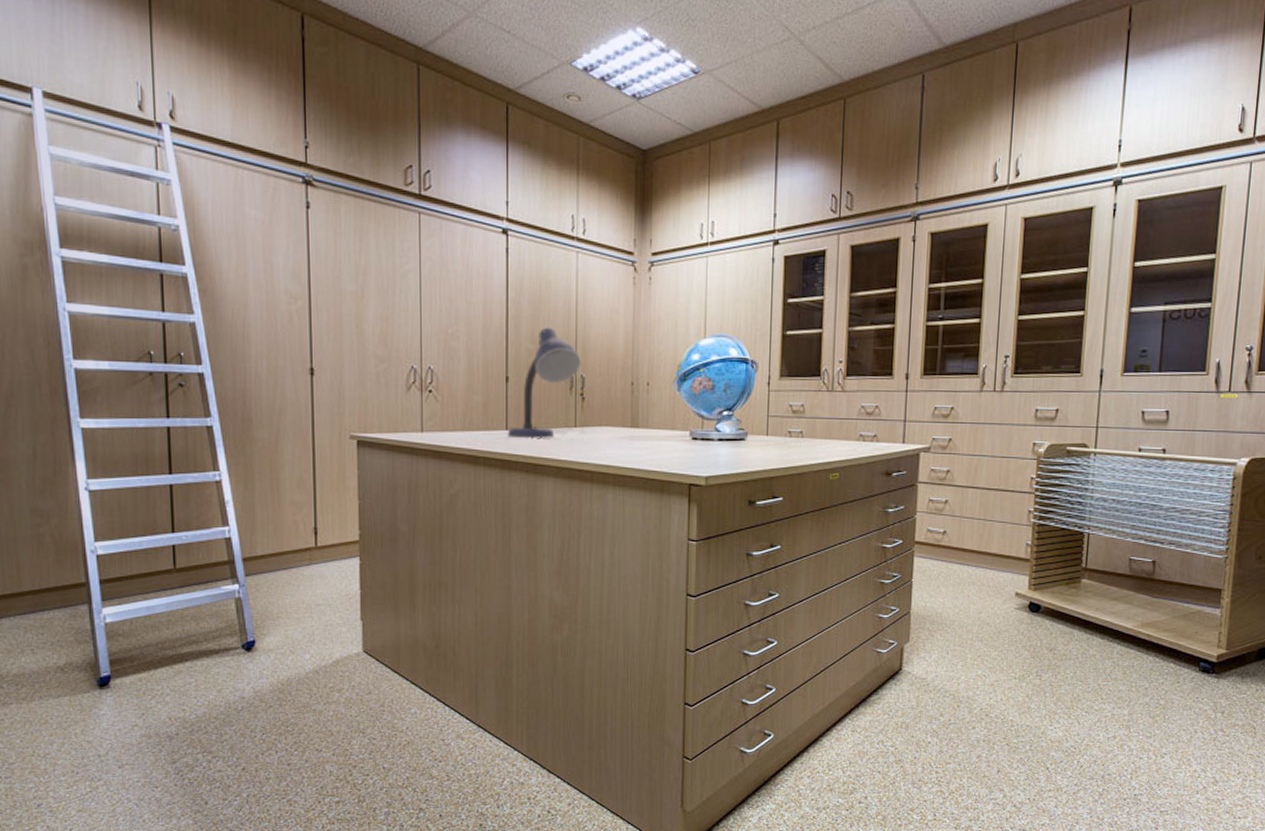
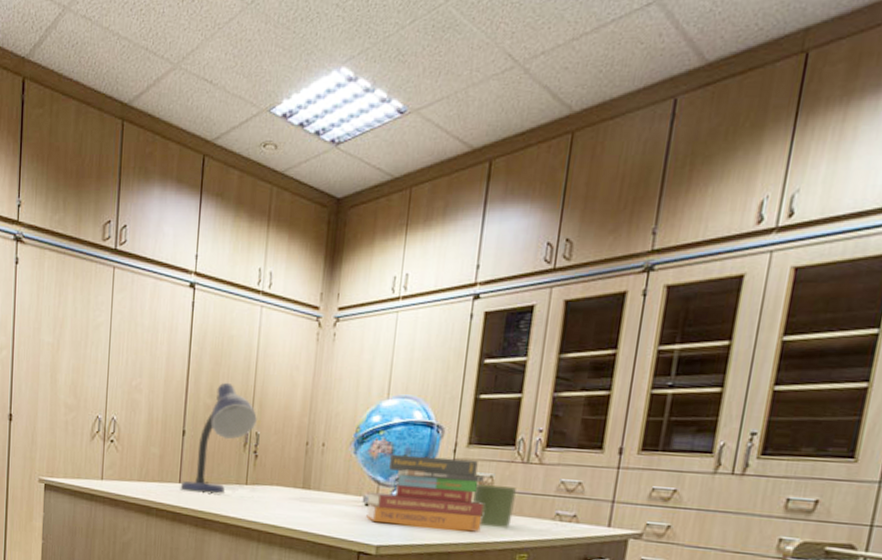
books: none [693,389,798,457] -> present [366,454,484,532]
mug: none [789,413,825,453] -> present [473,484,517,530]

